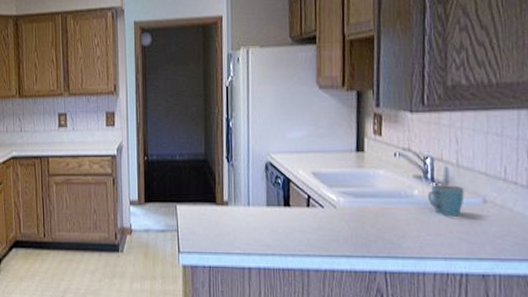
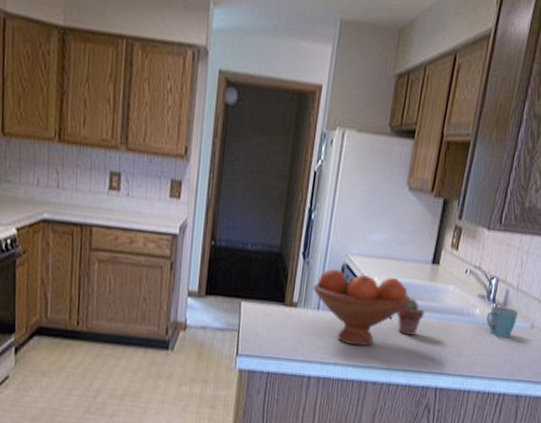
fruit bowl: none [240,168,342,236] -> present [312,269,412,346]
potted succulent: none [328,186,358,223] -> present [397,298,425,336]

